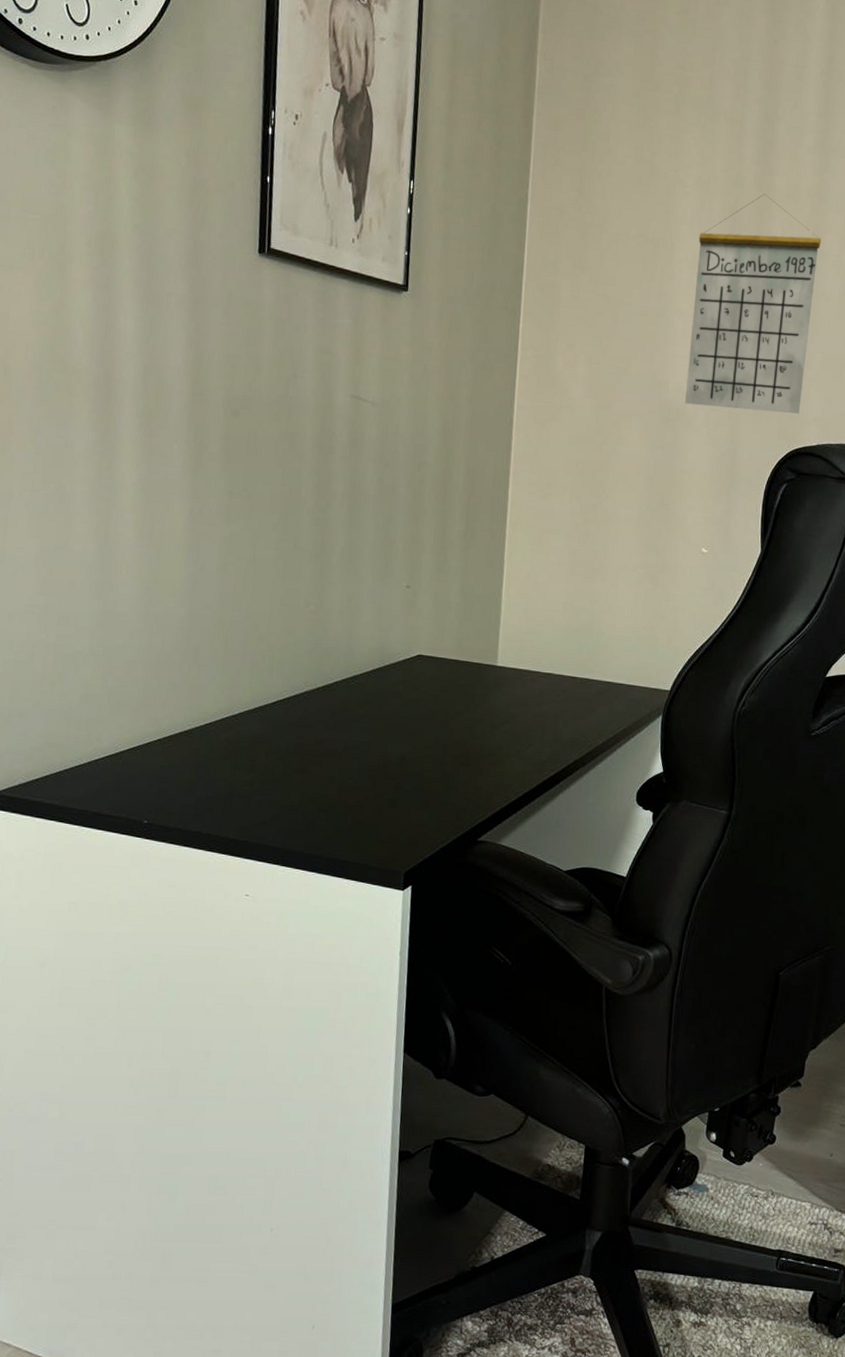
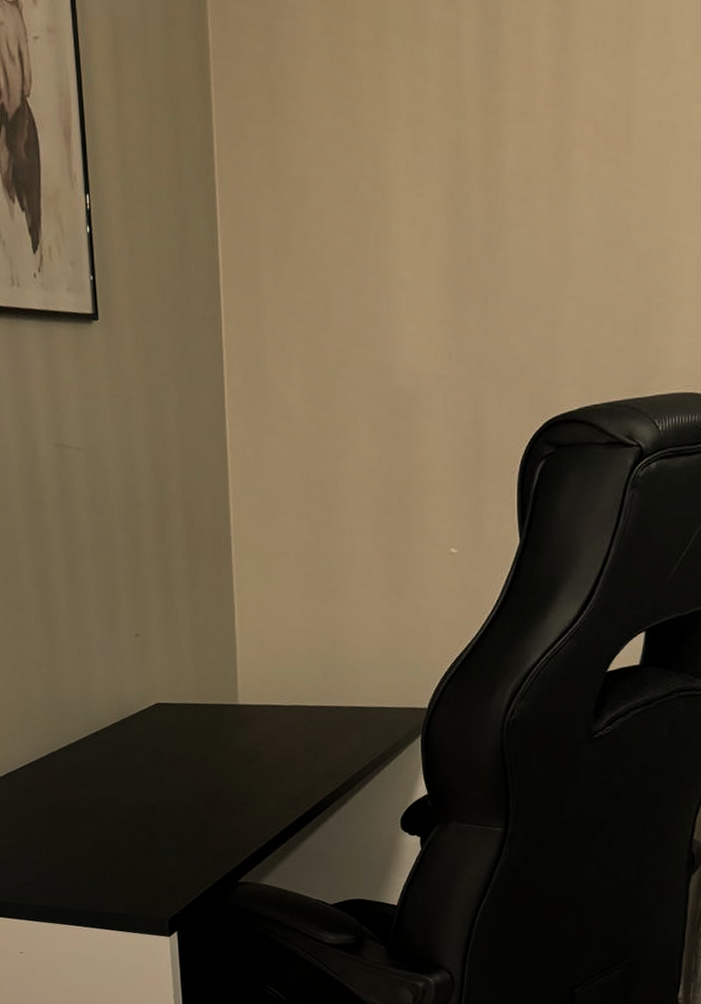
calendar: present [685,194,821,414] -> none [416,117,567,389]

